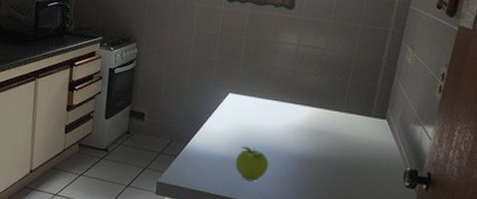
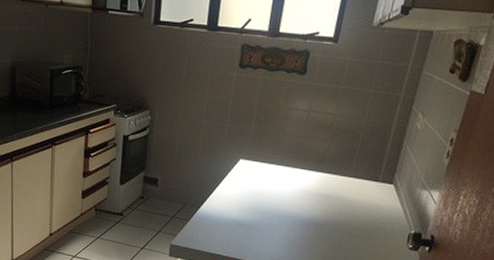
fruit: present [235,145,269,182] -> none [245,210,277,244]

